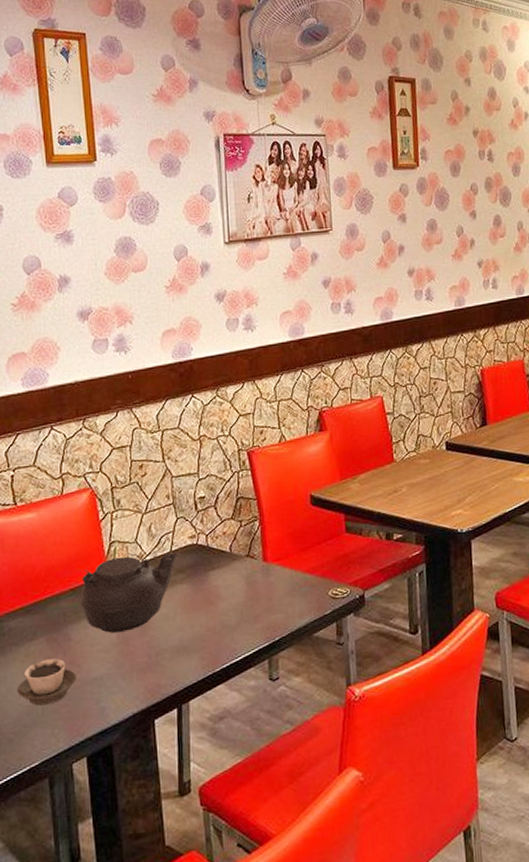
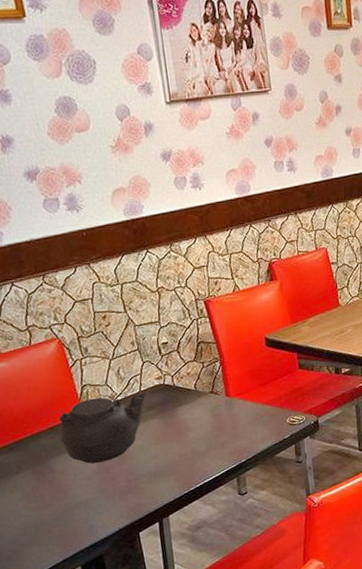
cup: present [16,658,77,706] -> none [9,487,64,528]

